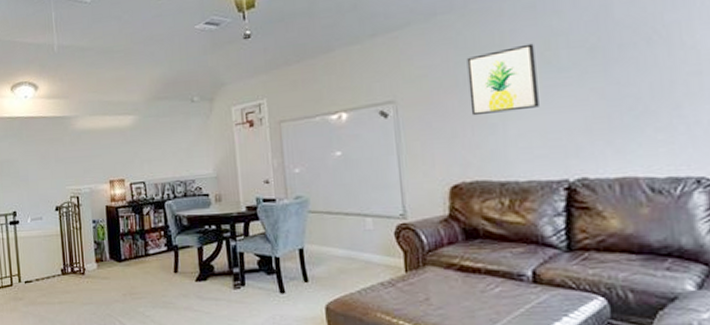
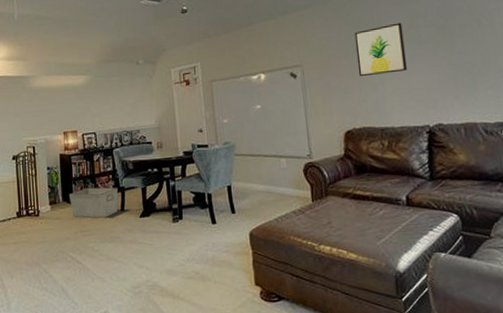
storage bin: none [116,244,171,280] -> present [68,187,118,218]

